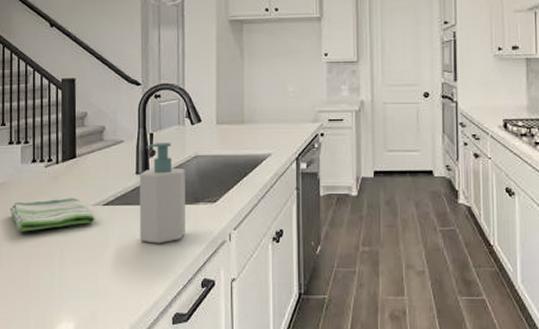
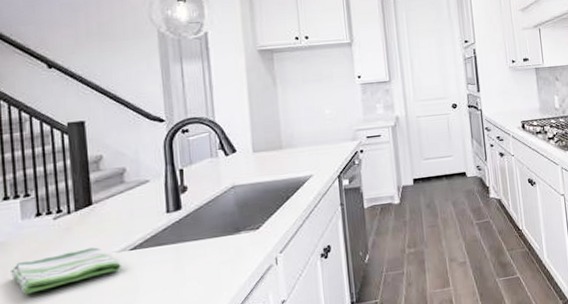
soap bottle: present [139,143,185,244] -> none [171,176,228,281]

